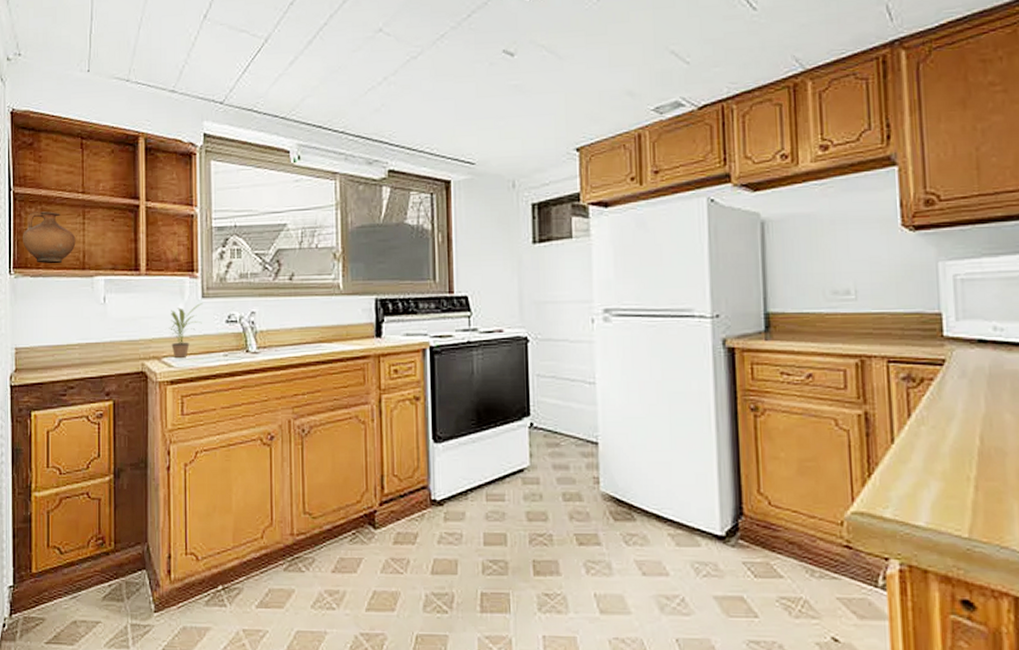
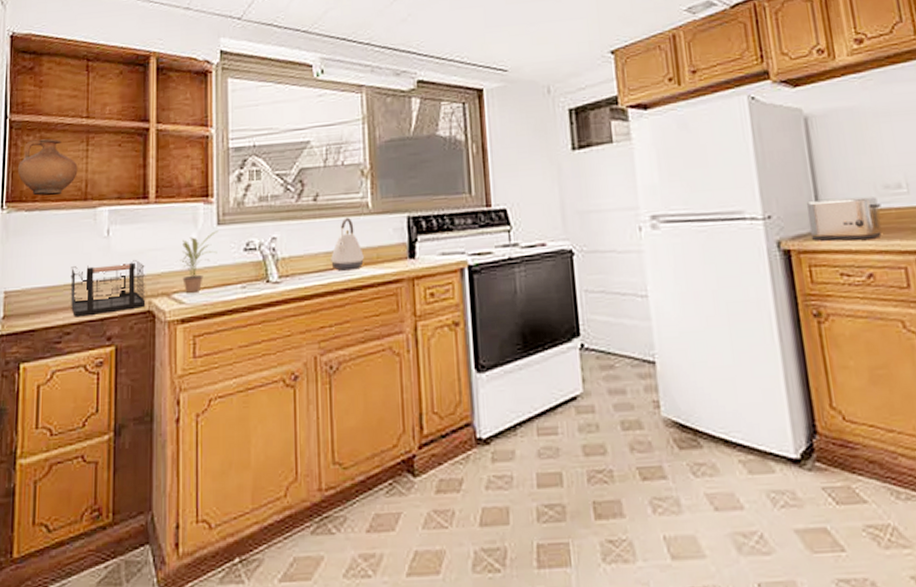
dish rack: none [72,326,139,374] -> present [70,260,146,317]
kettle: none [304,297,335,345] -> present [331,217,364,271]
toaster: none [754,300,828,343] -> present [806,196,882,241]

